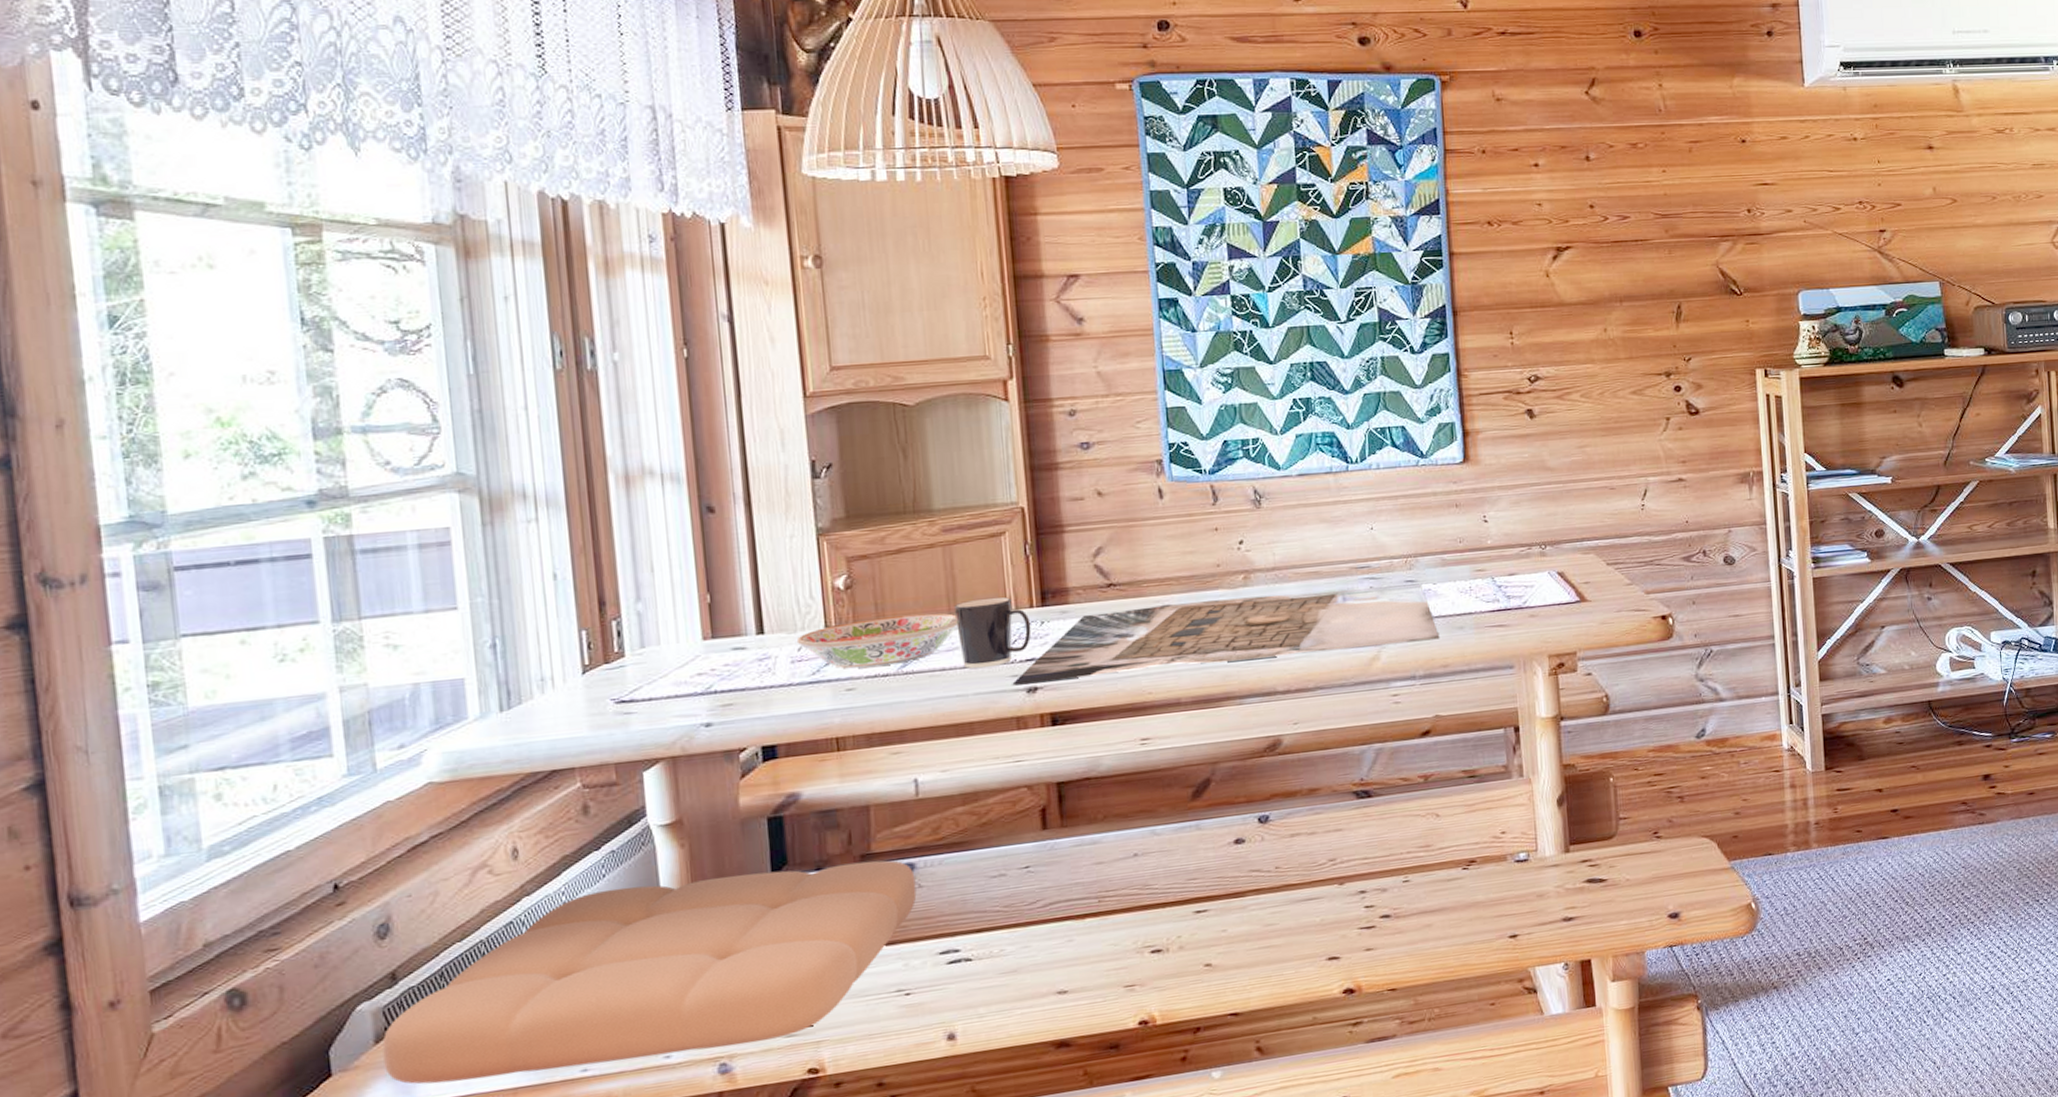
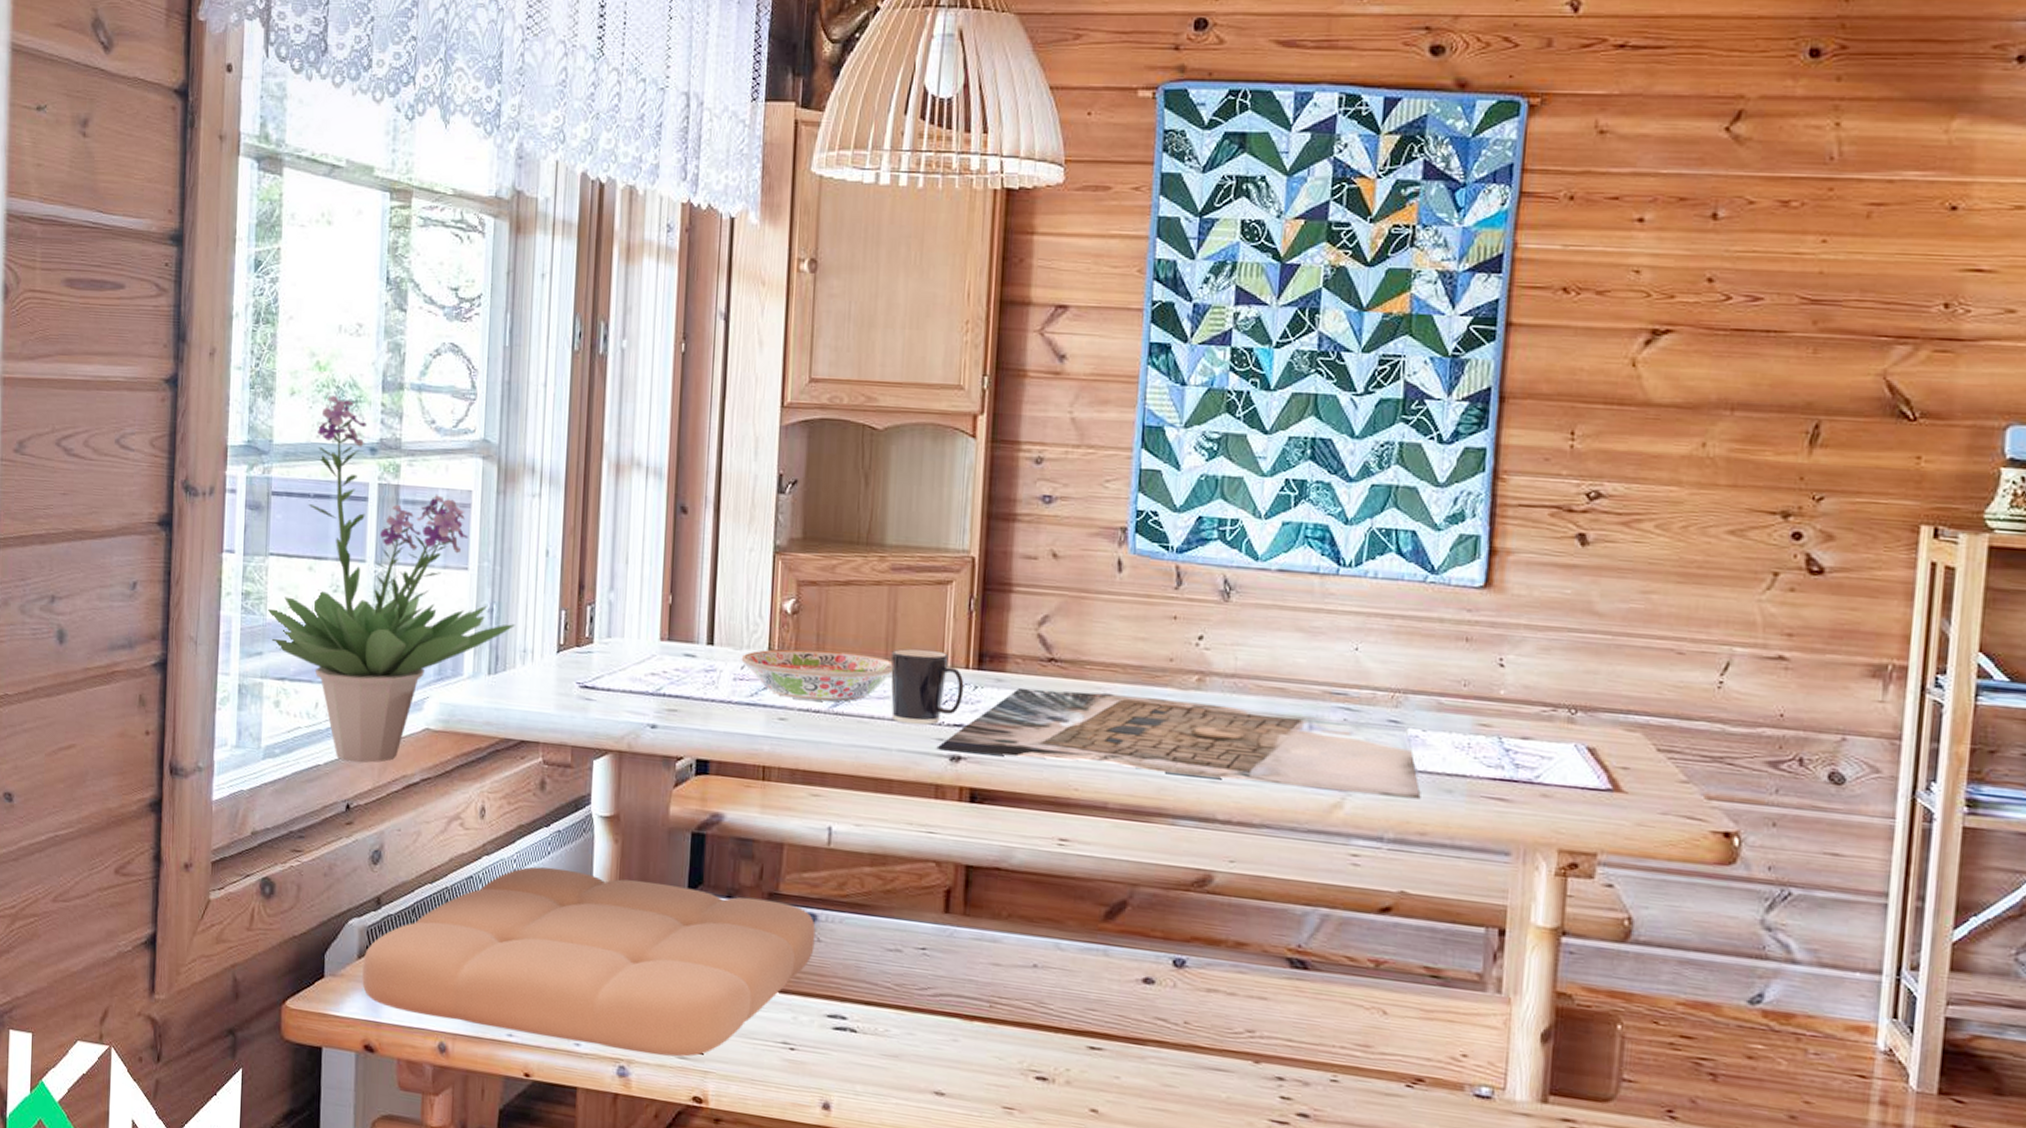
potted plant: none [189,452,527,840] -> present [268,396,515,764]

